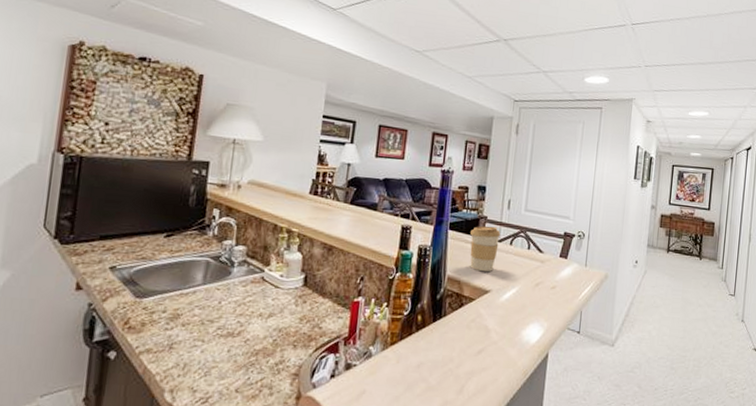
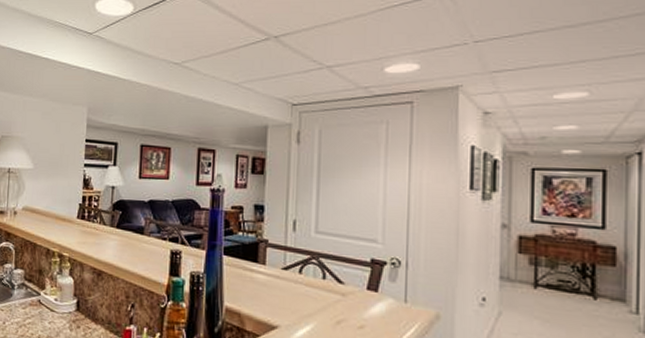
coffee cup: present [470,226,501,272] -> none [249,251,287,305]

